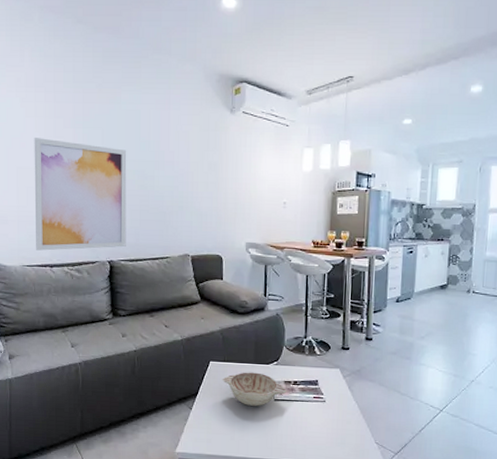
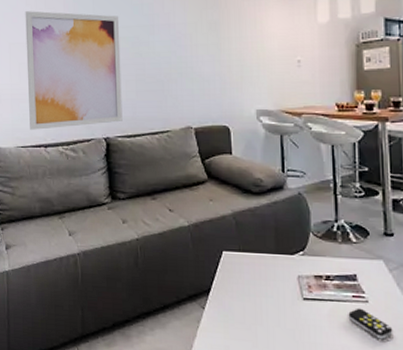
decorative bowl: present [222,372,287,406] -> none [238,264,318,307]
remote control: none [309,406,343,430] -> present [348,308,393,339]

